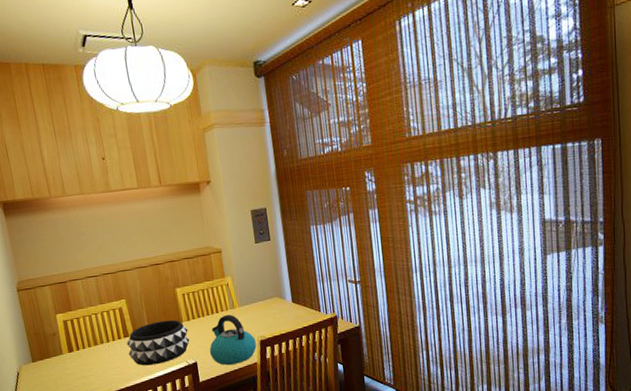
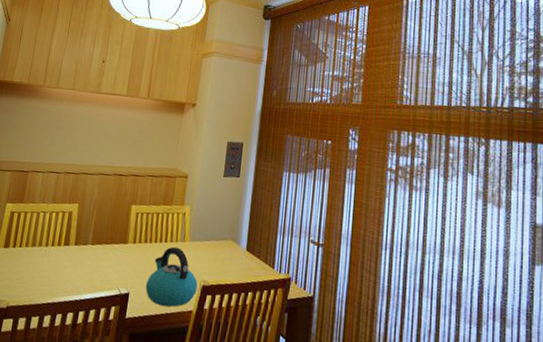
decorative bowl: present [126,319,190,366] -> none [62,236,131,286]

